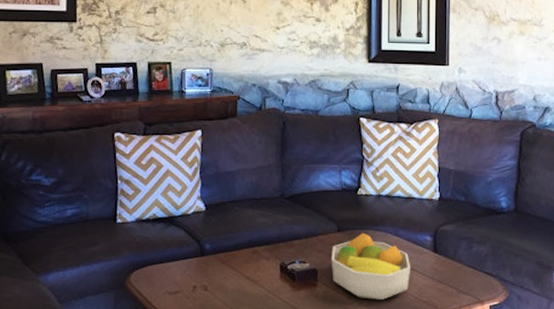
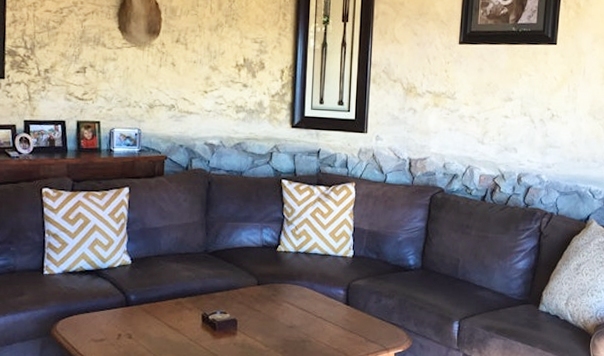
fruit bowl: present [331,232,411,300] -> none [250,286,325,348]

